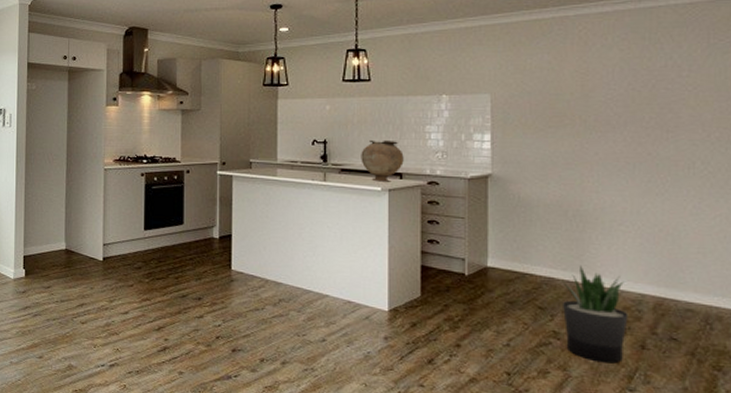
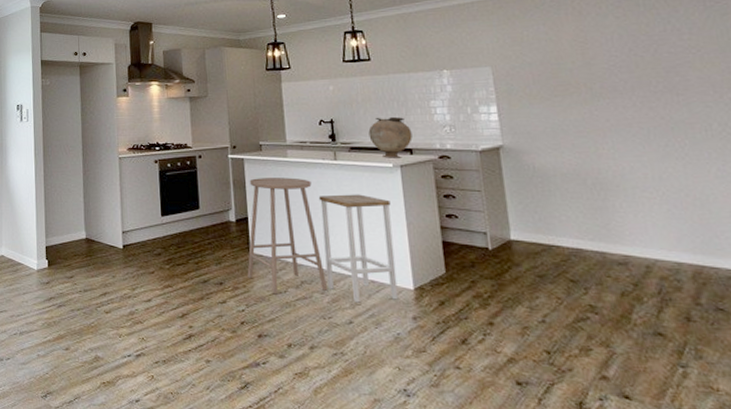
stool: none [226,196,305,311] -> present [247,177,328,295]
bar stool: none [304,215,375,322] -> present [318,194,399,303]
planter: present [563,265,628,364] -> none [593,234,669,338]

